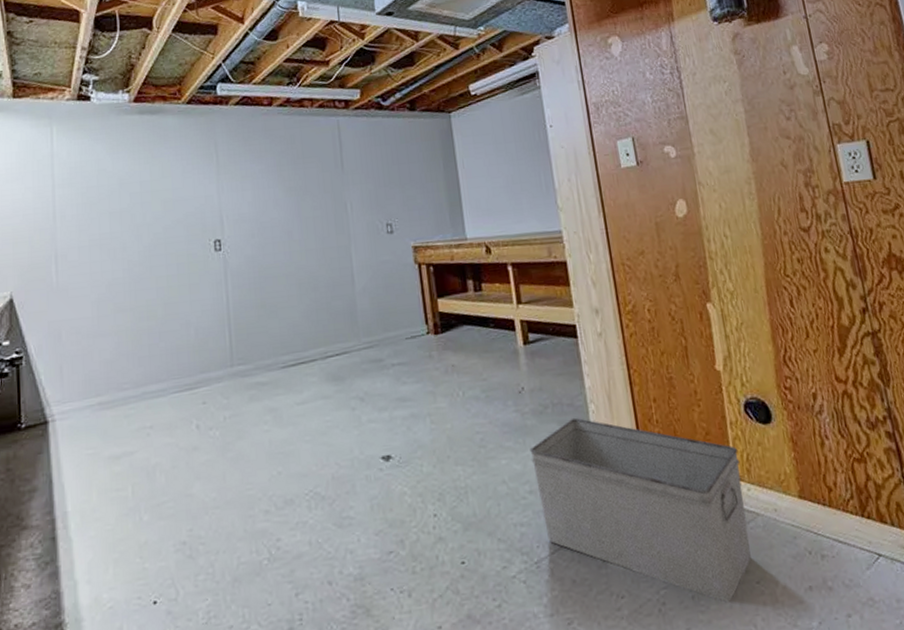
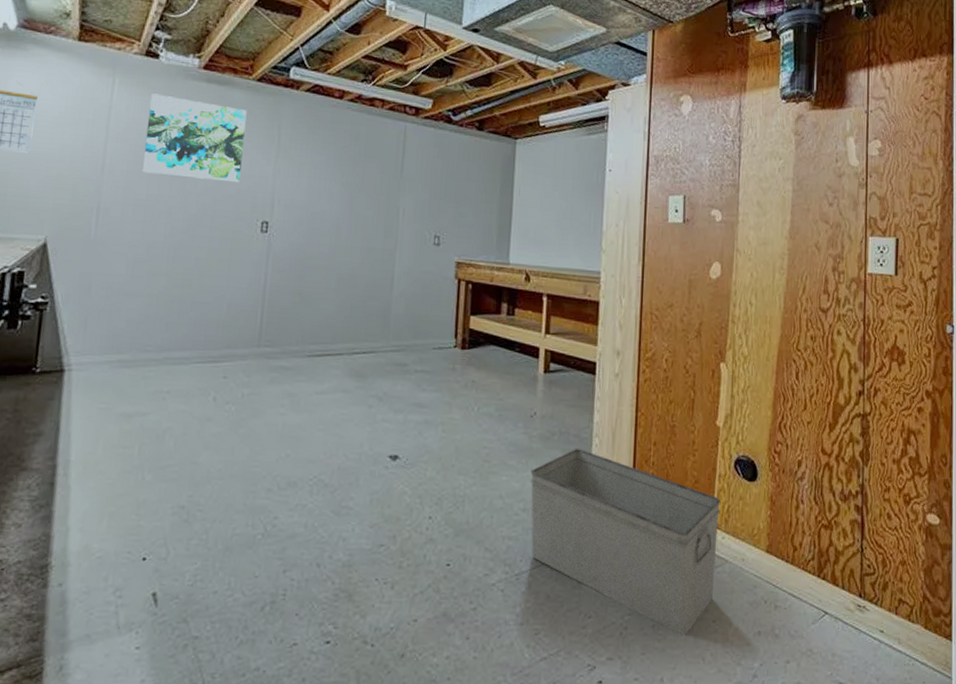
wall art: none [88,134,186,214] -> present [142,93,247,183]

